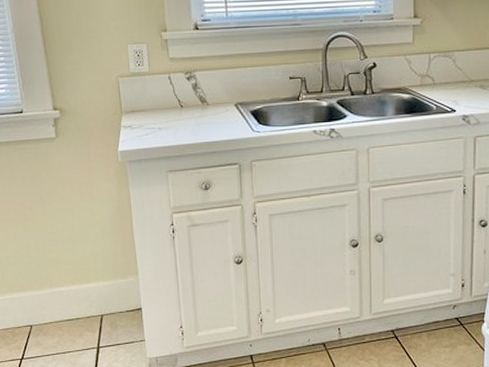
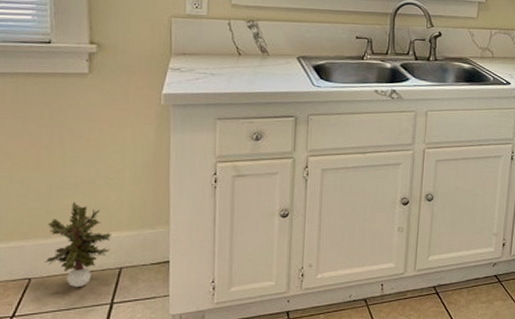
potted plant: none [39,256,92,334] -> present [44,202,113,288]

